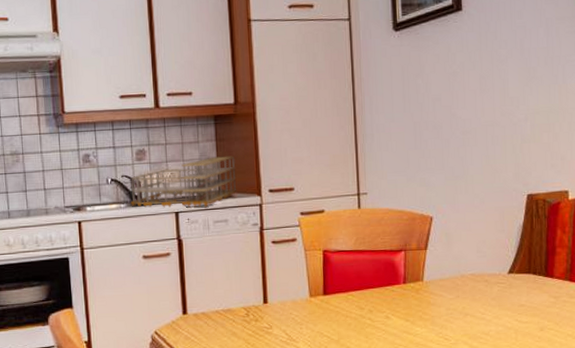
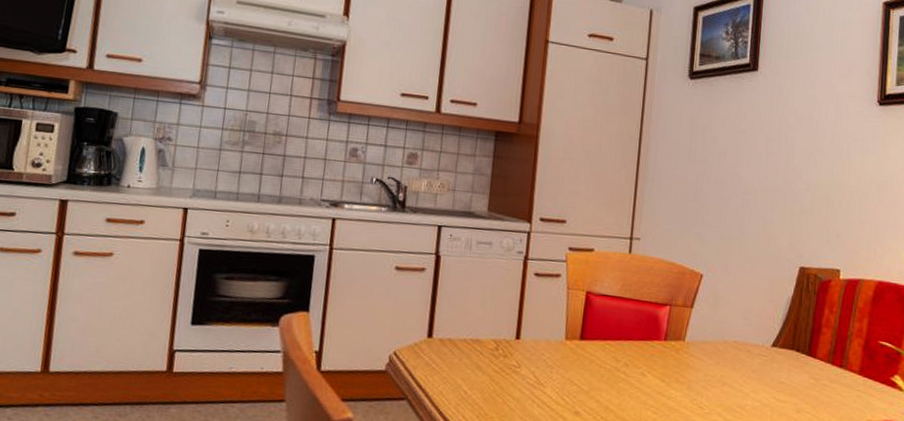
dish rack: present [130,156,236,208] -> none [392,173,511,225]

